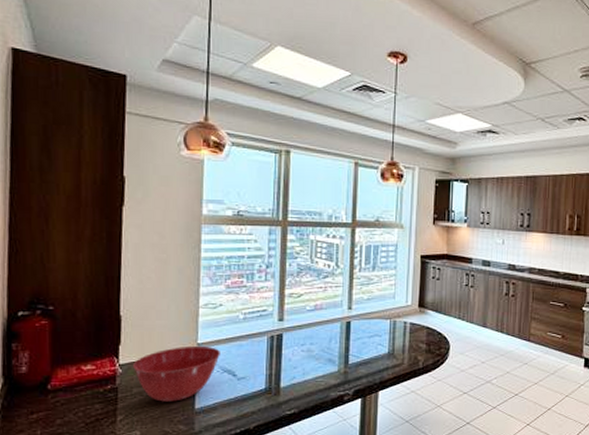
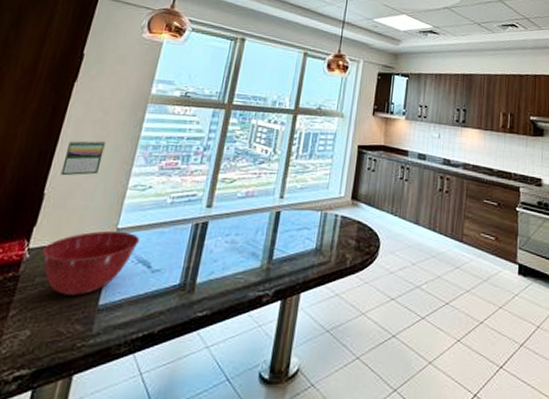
calendar: none [131,264,168,299] -> present [60,140,106,176]

